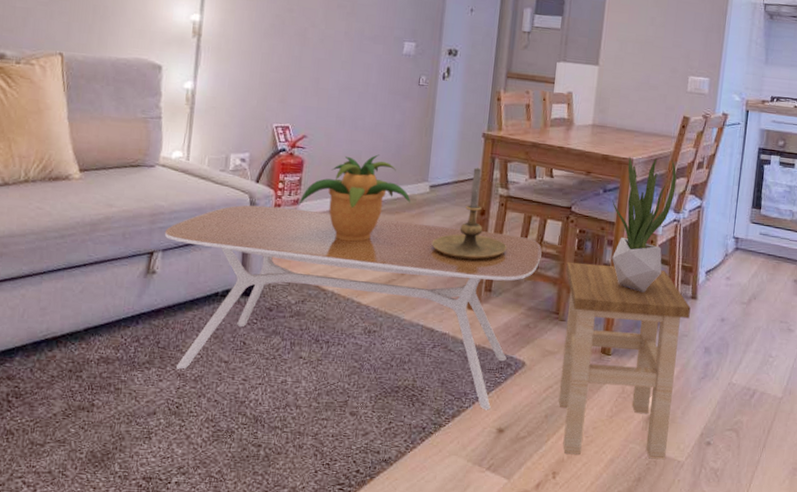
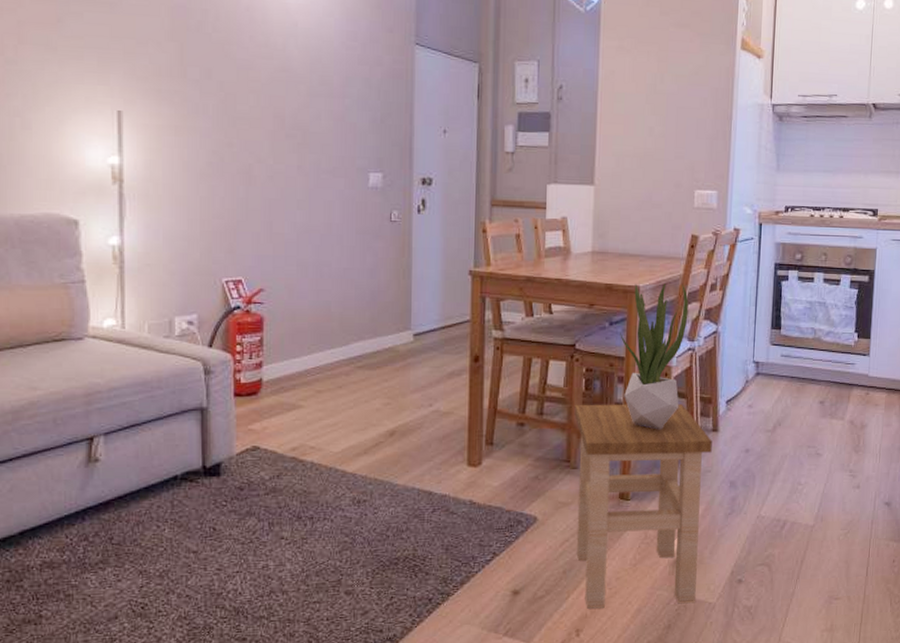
coffee table: present [164,205,542,410] -> none [104,373,546,573]
potted plant: present [298,154,411,242] -> none [262,304,394,404]
candle holder: present [431,167,507,260] -> none [421,309,507,411]

